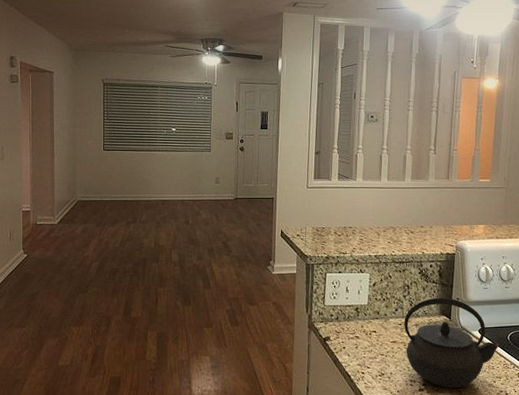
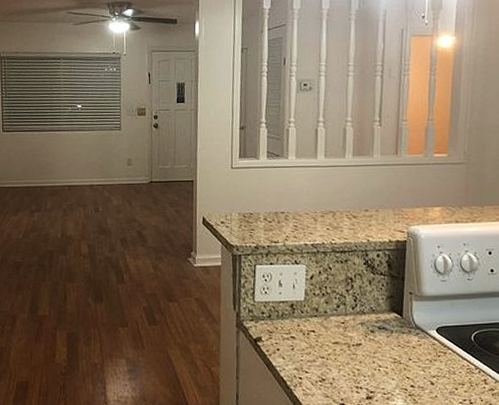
kettle: present [404,297,499,388] -> none [347,291,461,396]

